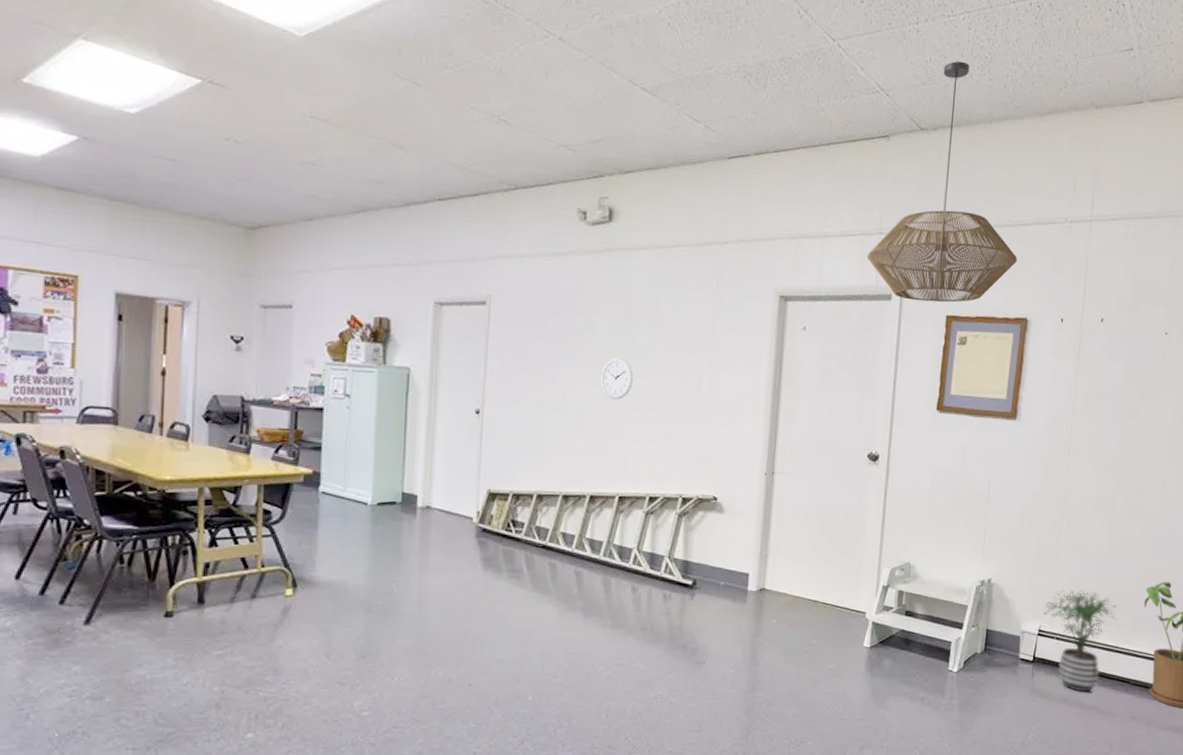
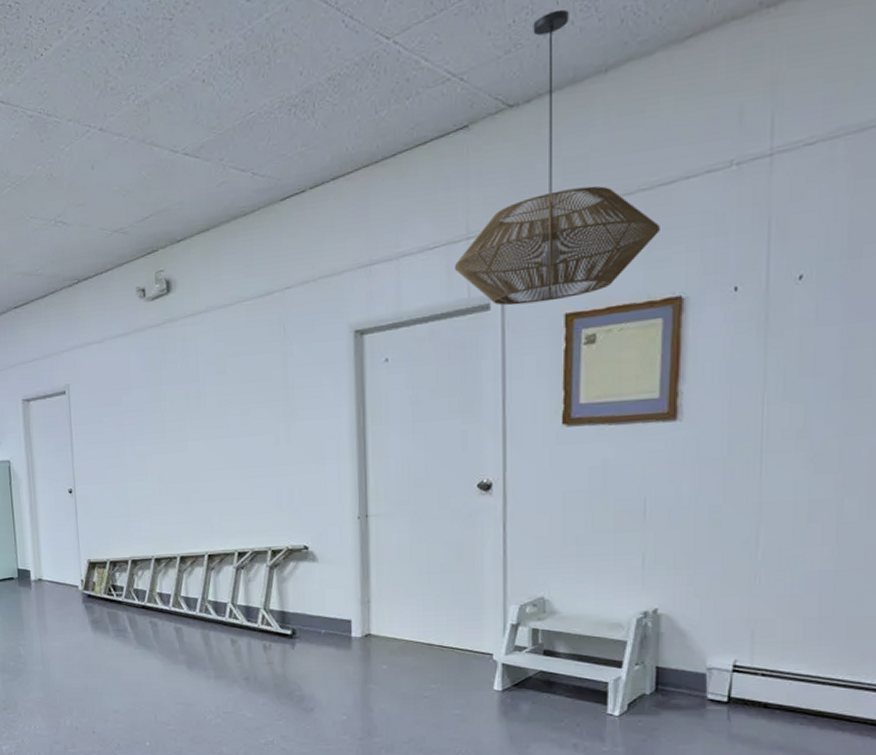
wall clock: present [600,357,633,400] -> none [177,422,209,463]
potted plant: present [1043,589,1118,693] -> none [738,615,857,739]

